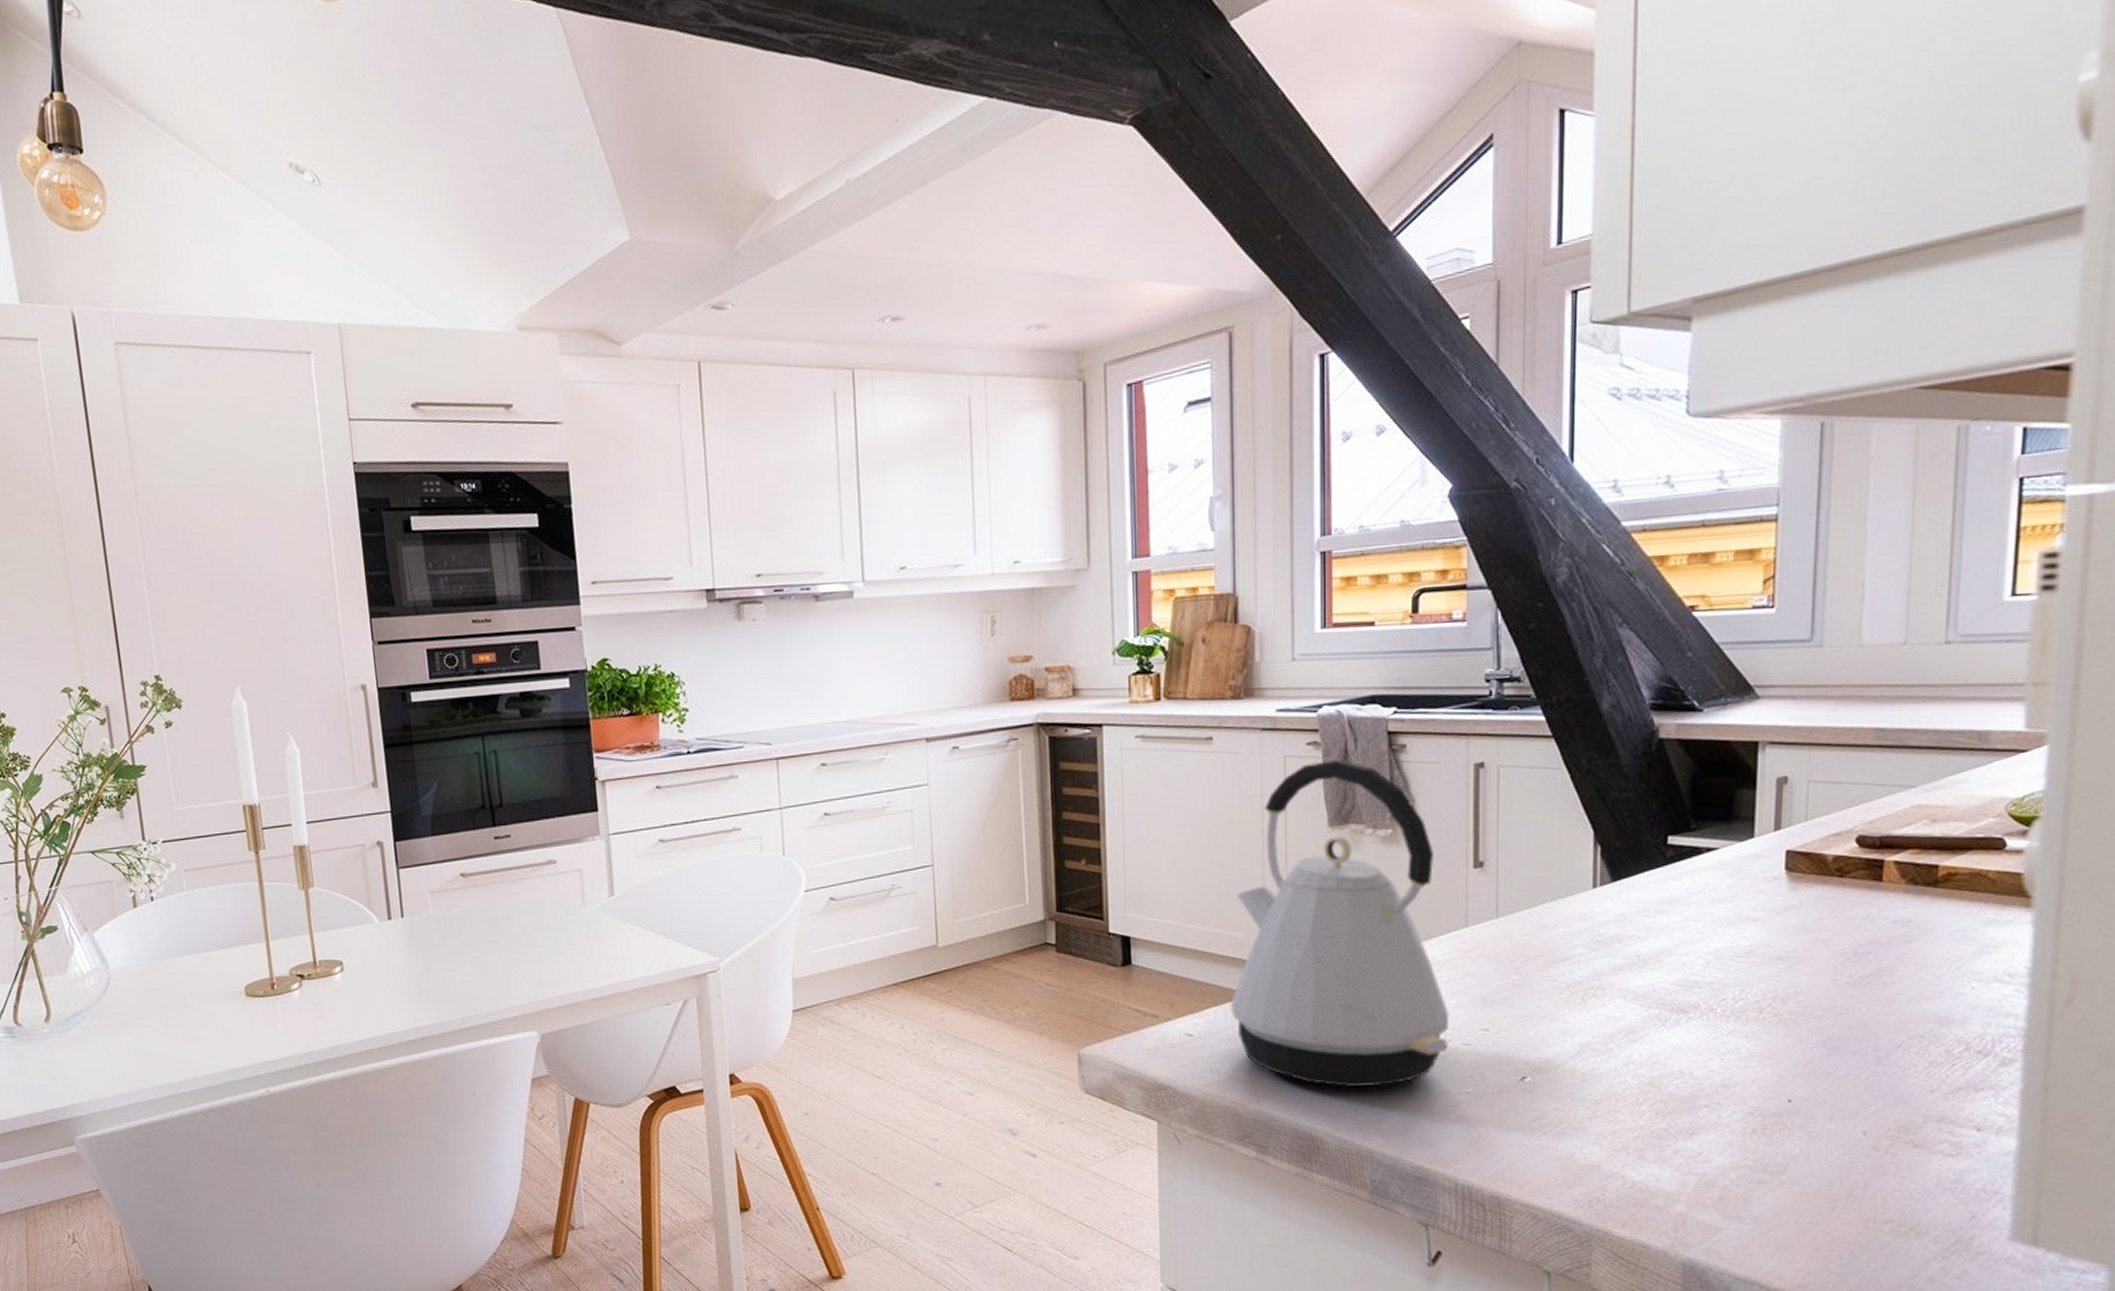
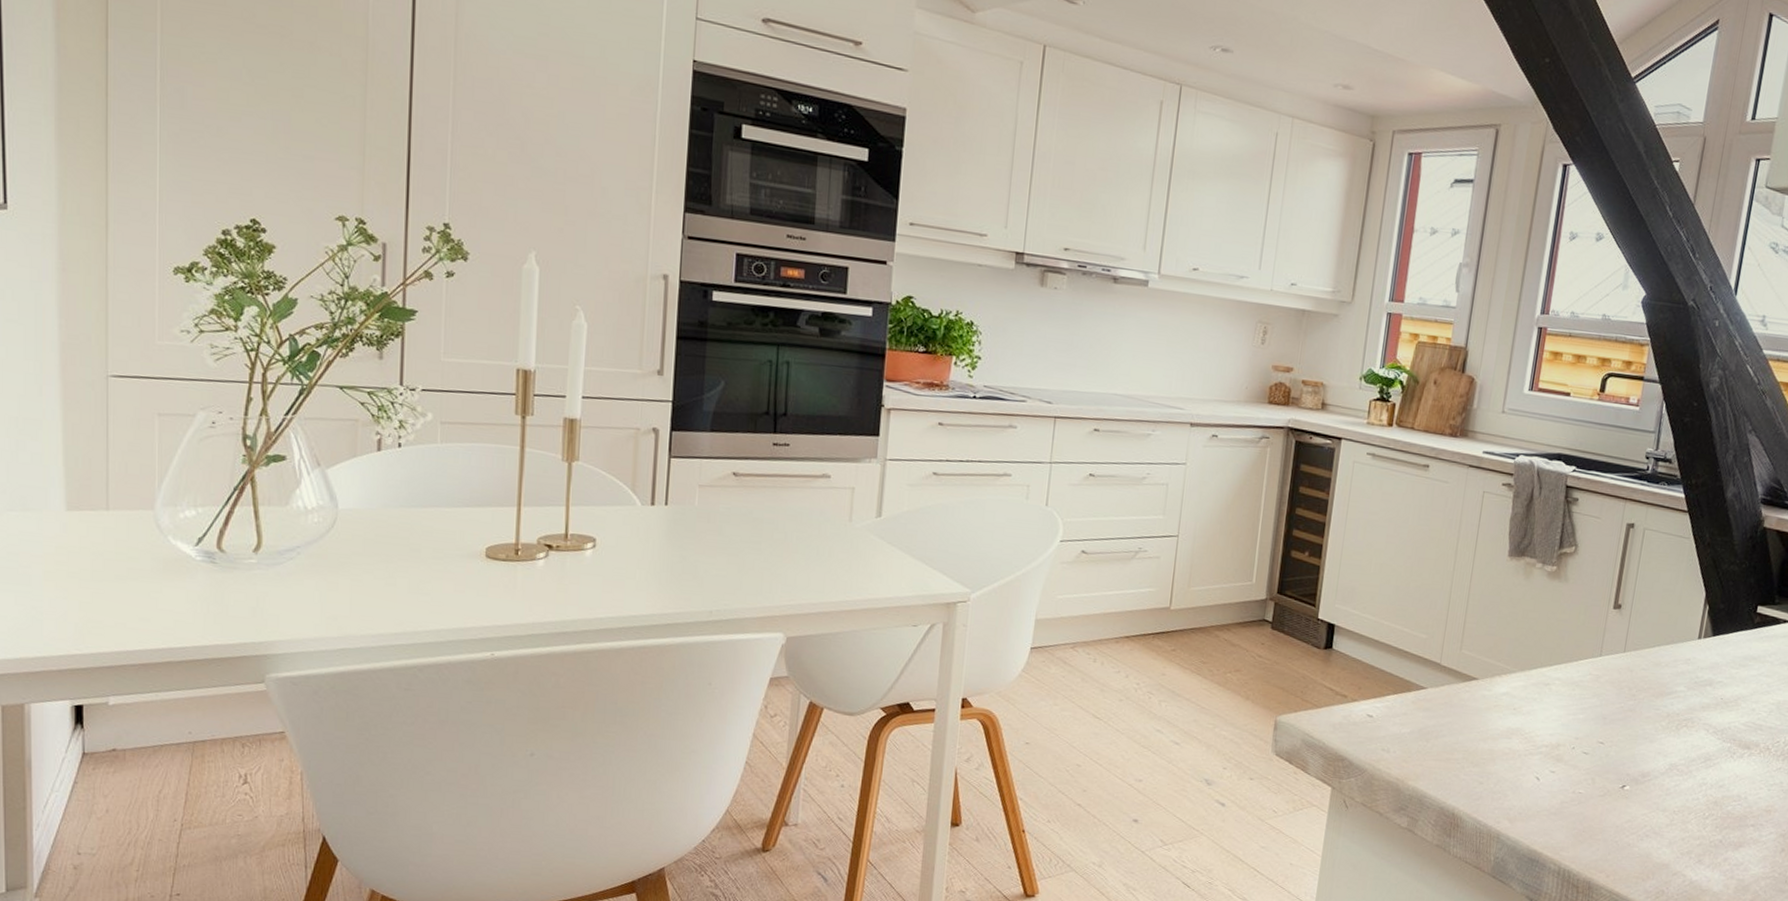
kettle: present [1231,758,1450,1087] -> none [1406,501,1586,780]

